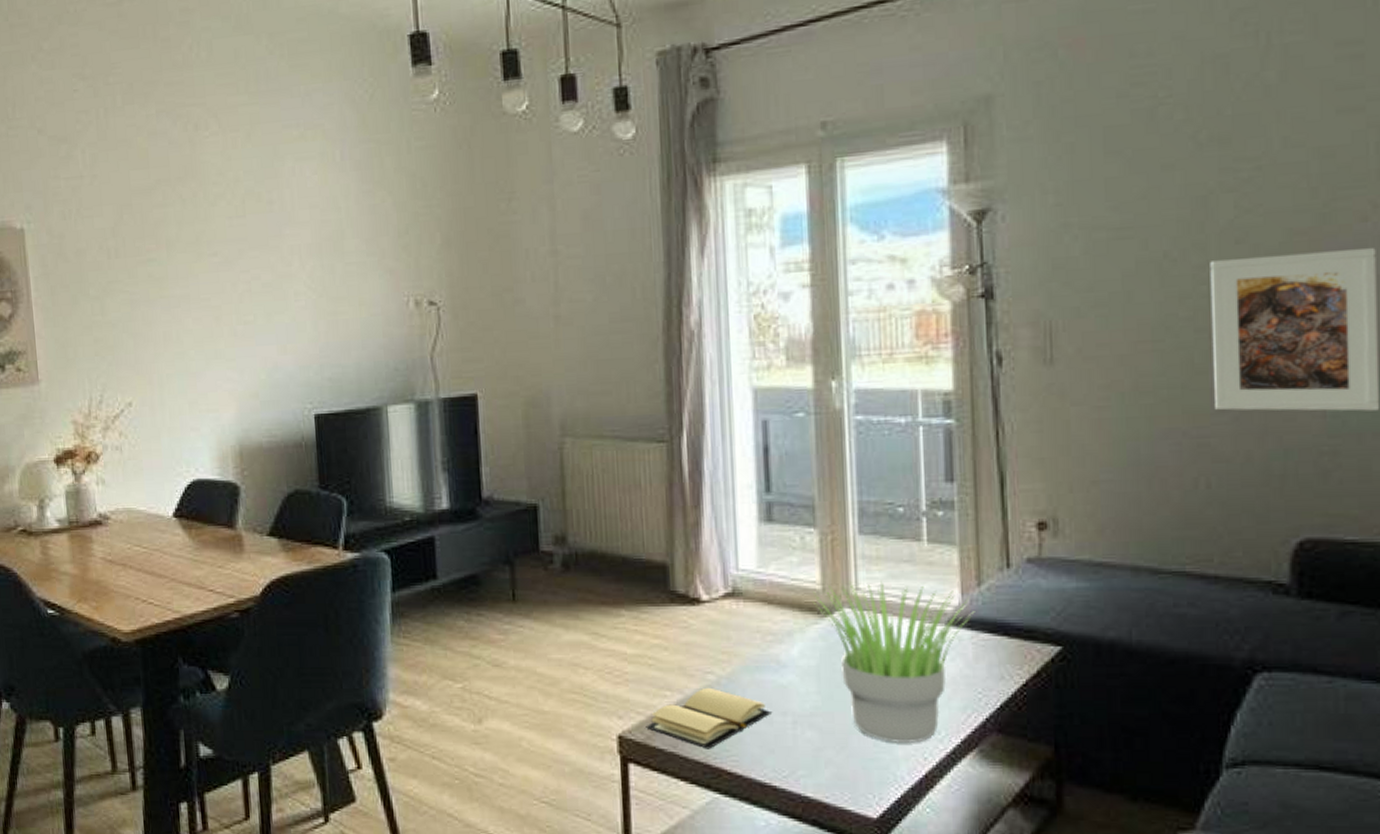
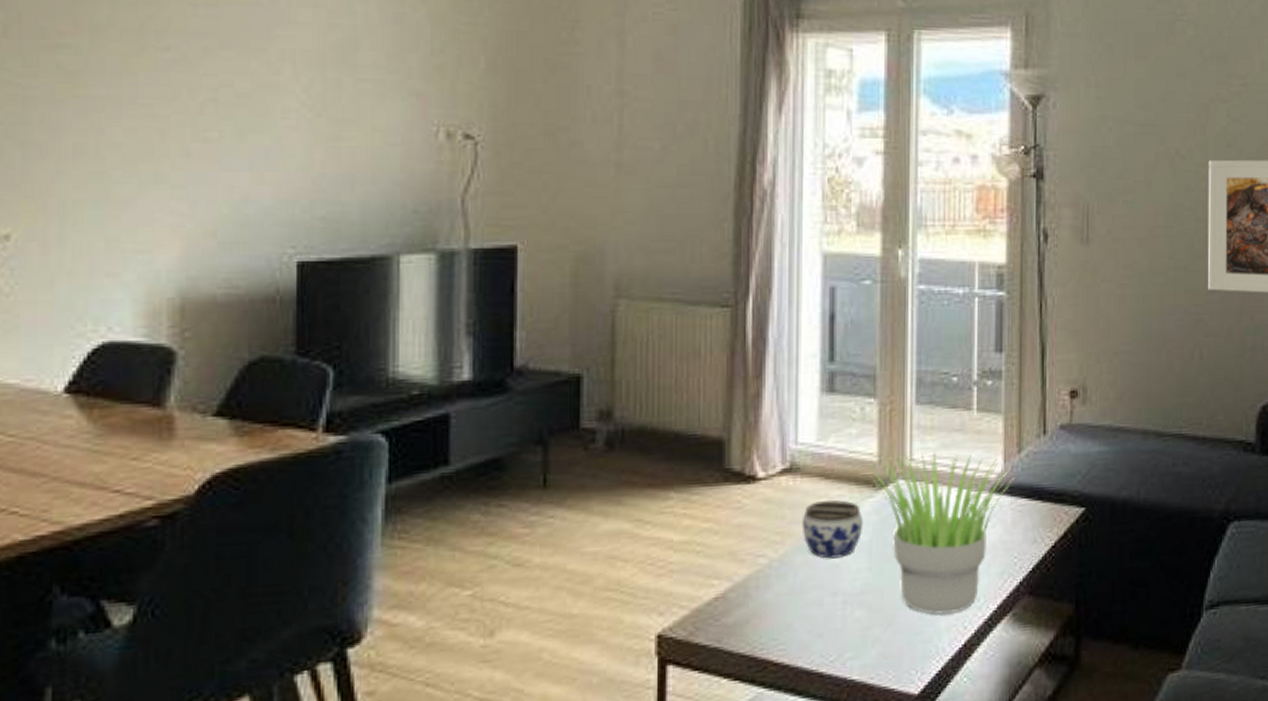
book: present [646,687,773,749] -> none [689,572,824,640]
jar: none [747,625,810,680] -> present [801,500,863,559]

